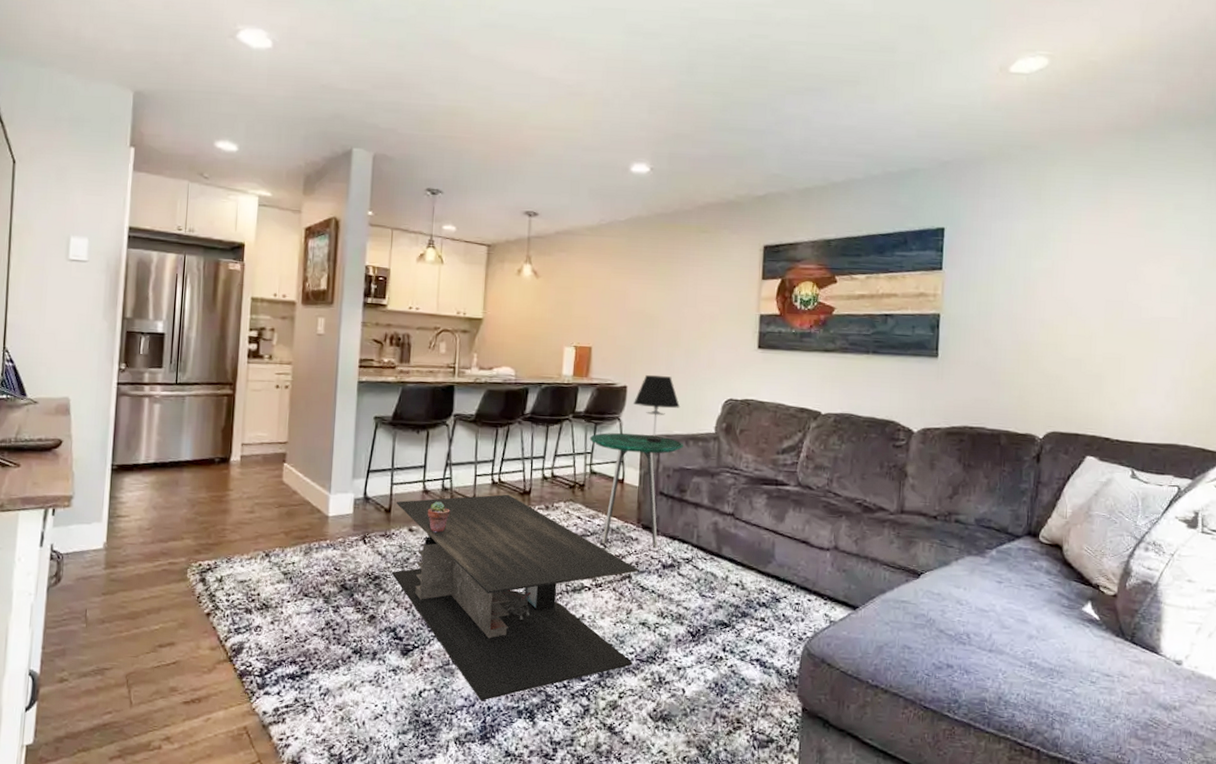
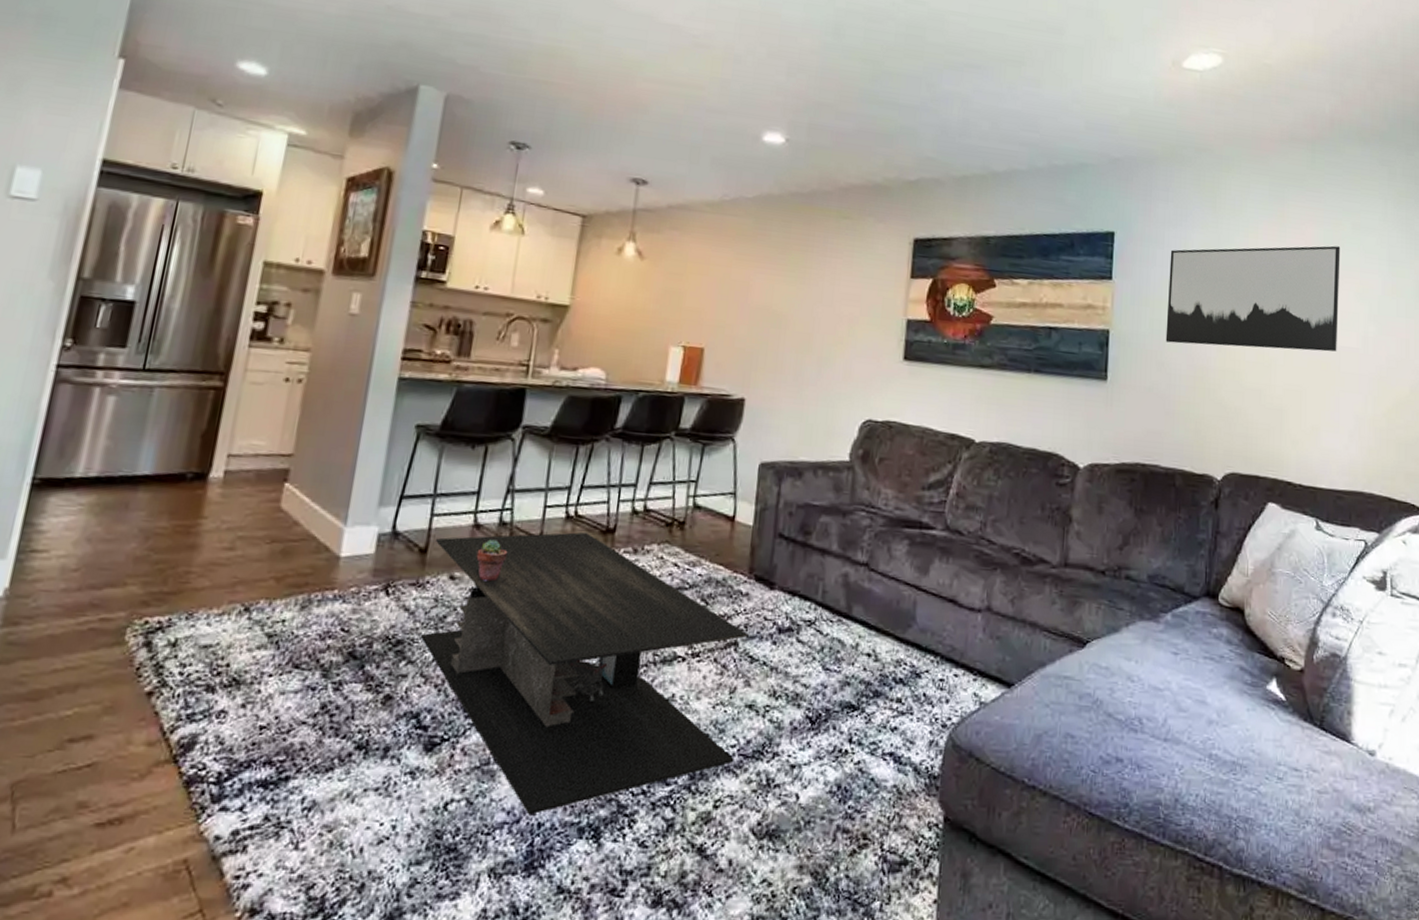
side table: present [589,432,684,549] -> none [694,456,811,607]
table lamp: present [634,374,681,443] -> none [752,385,809,471]
wall art: none [992,226,1163,323] -> present [1165,245,1341,352]

